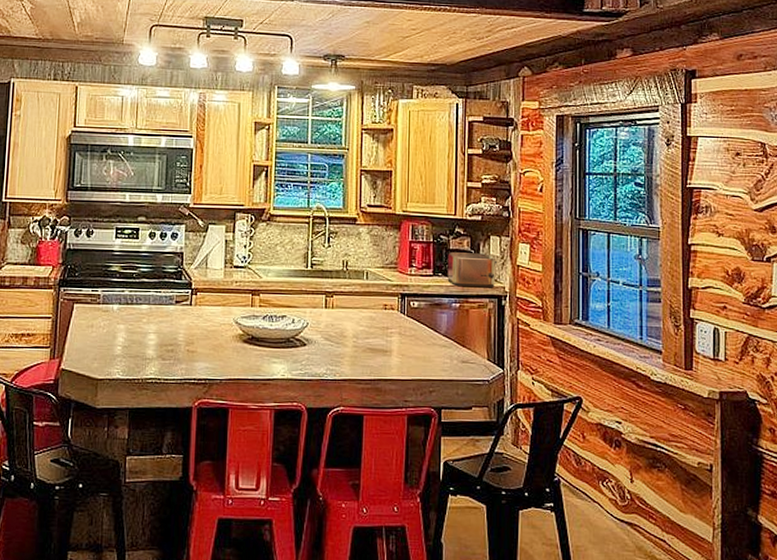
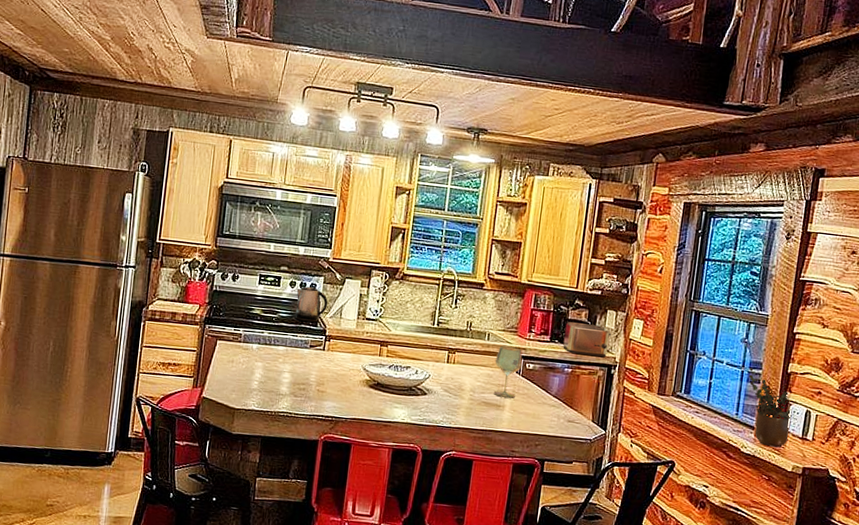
kettle: none [156,236,191,276] -> present [294,286,328,323]
wine glass: none [376,284,407,342] -> present [493,346,523,398]
potted plant: none [647,285,702,372] -> present [748,367,794,448]

